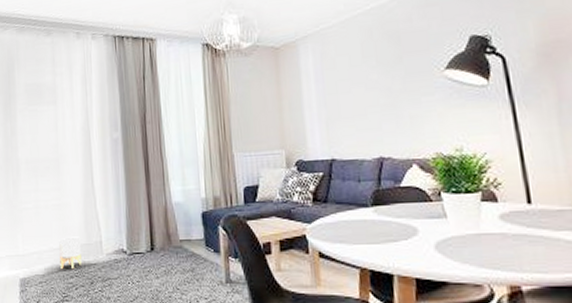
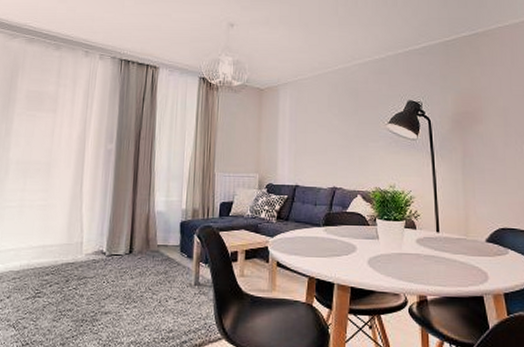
planter: present [59,236,82,268] -> none [37,236,62,266]

